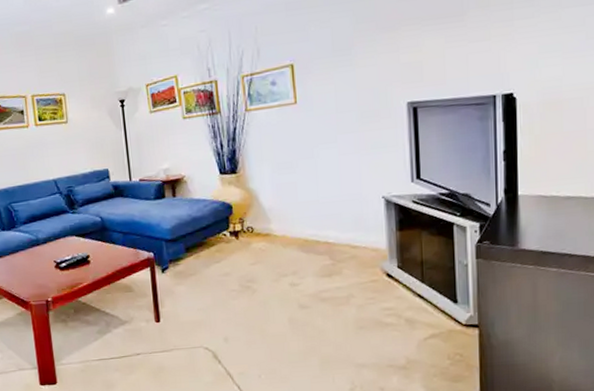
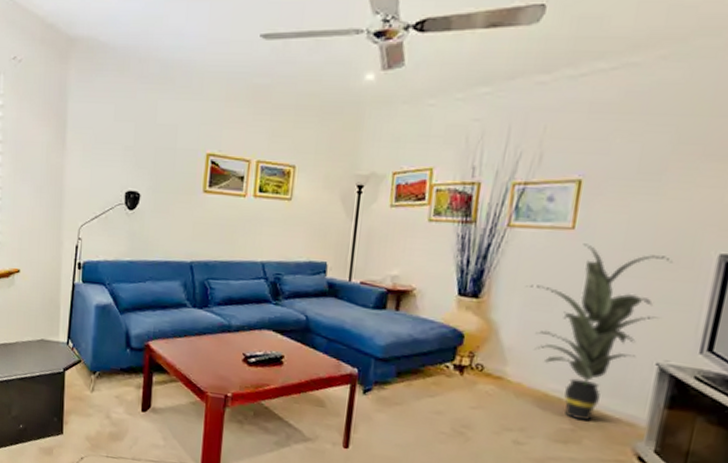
indoor plant: none [271,111,376,255] -> present [526,243,673,420]

